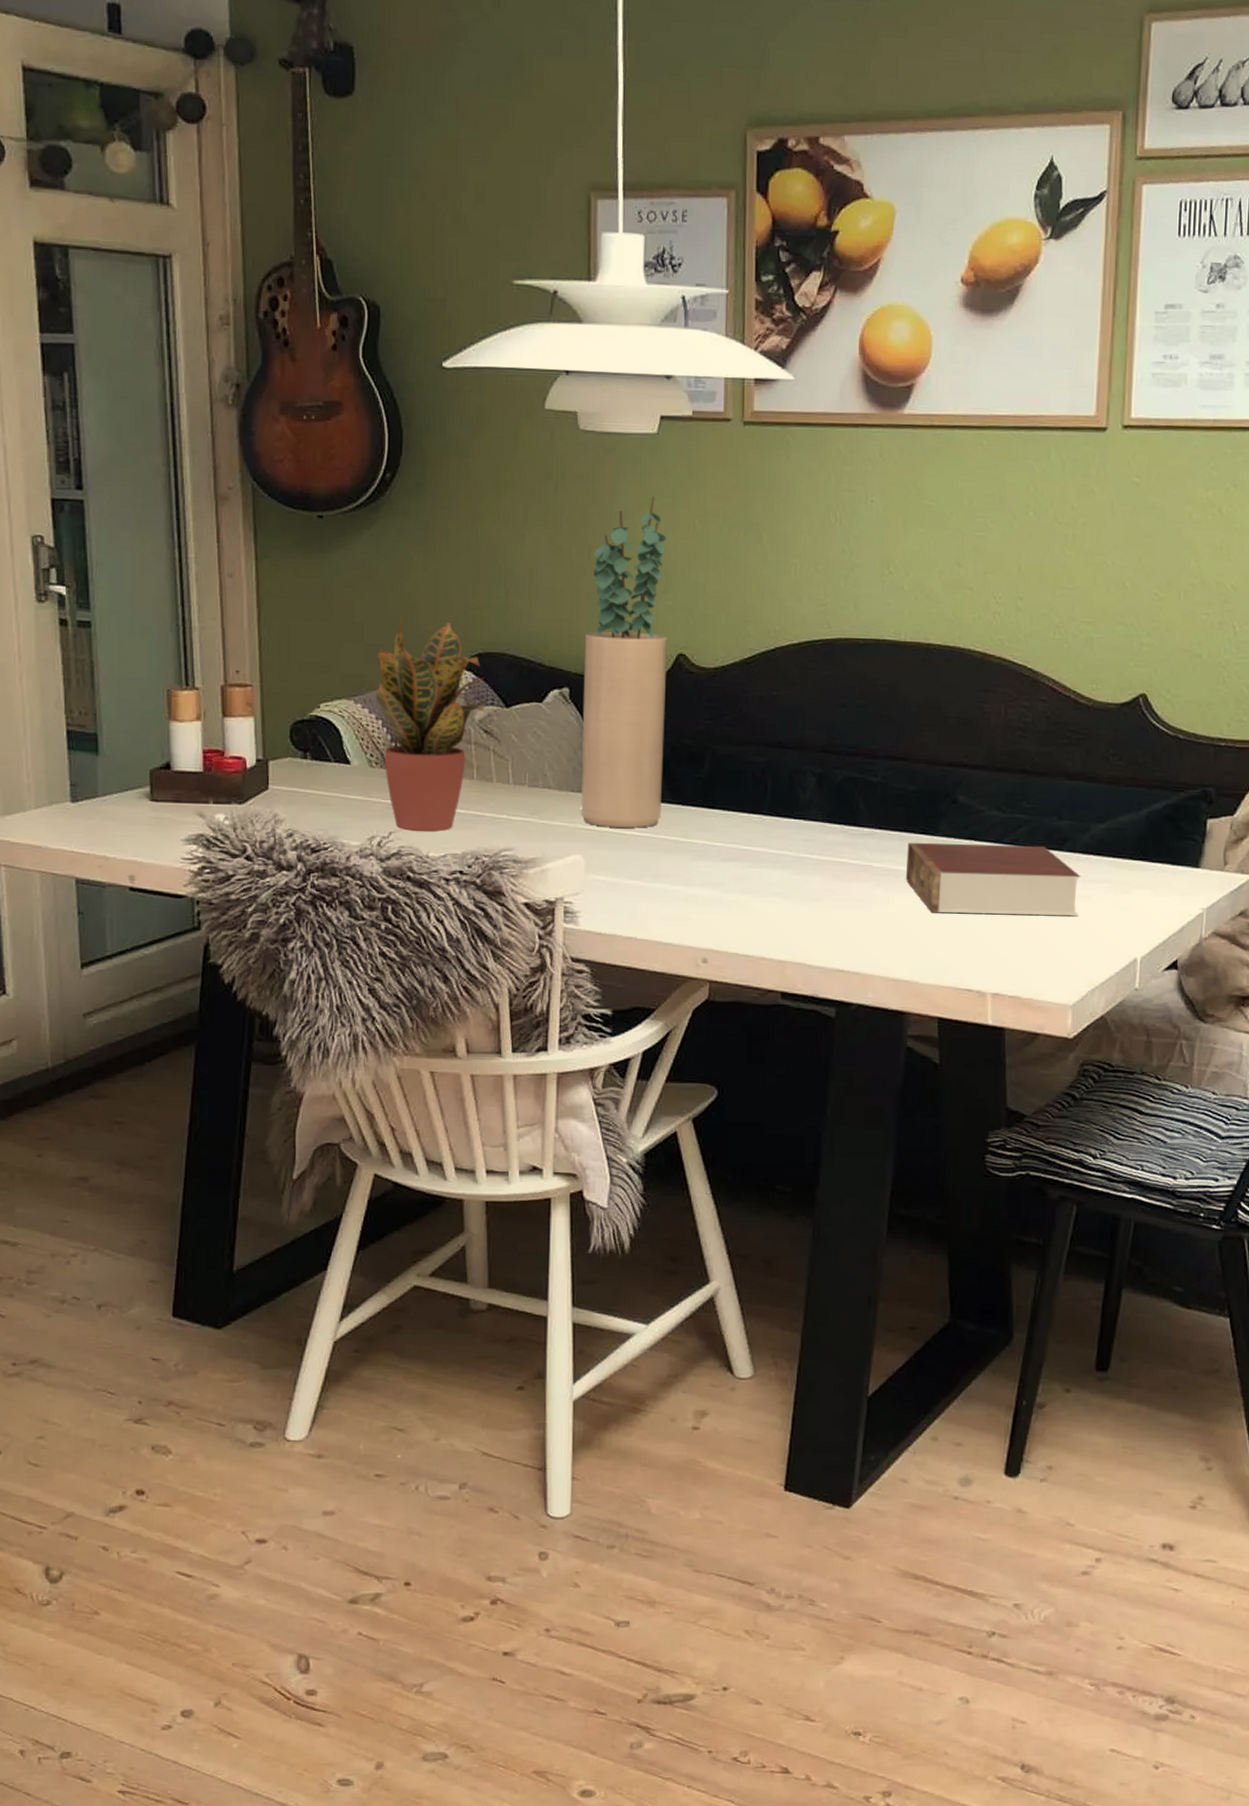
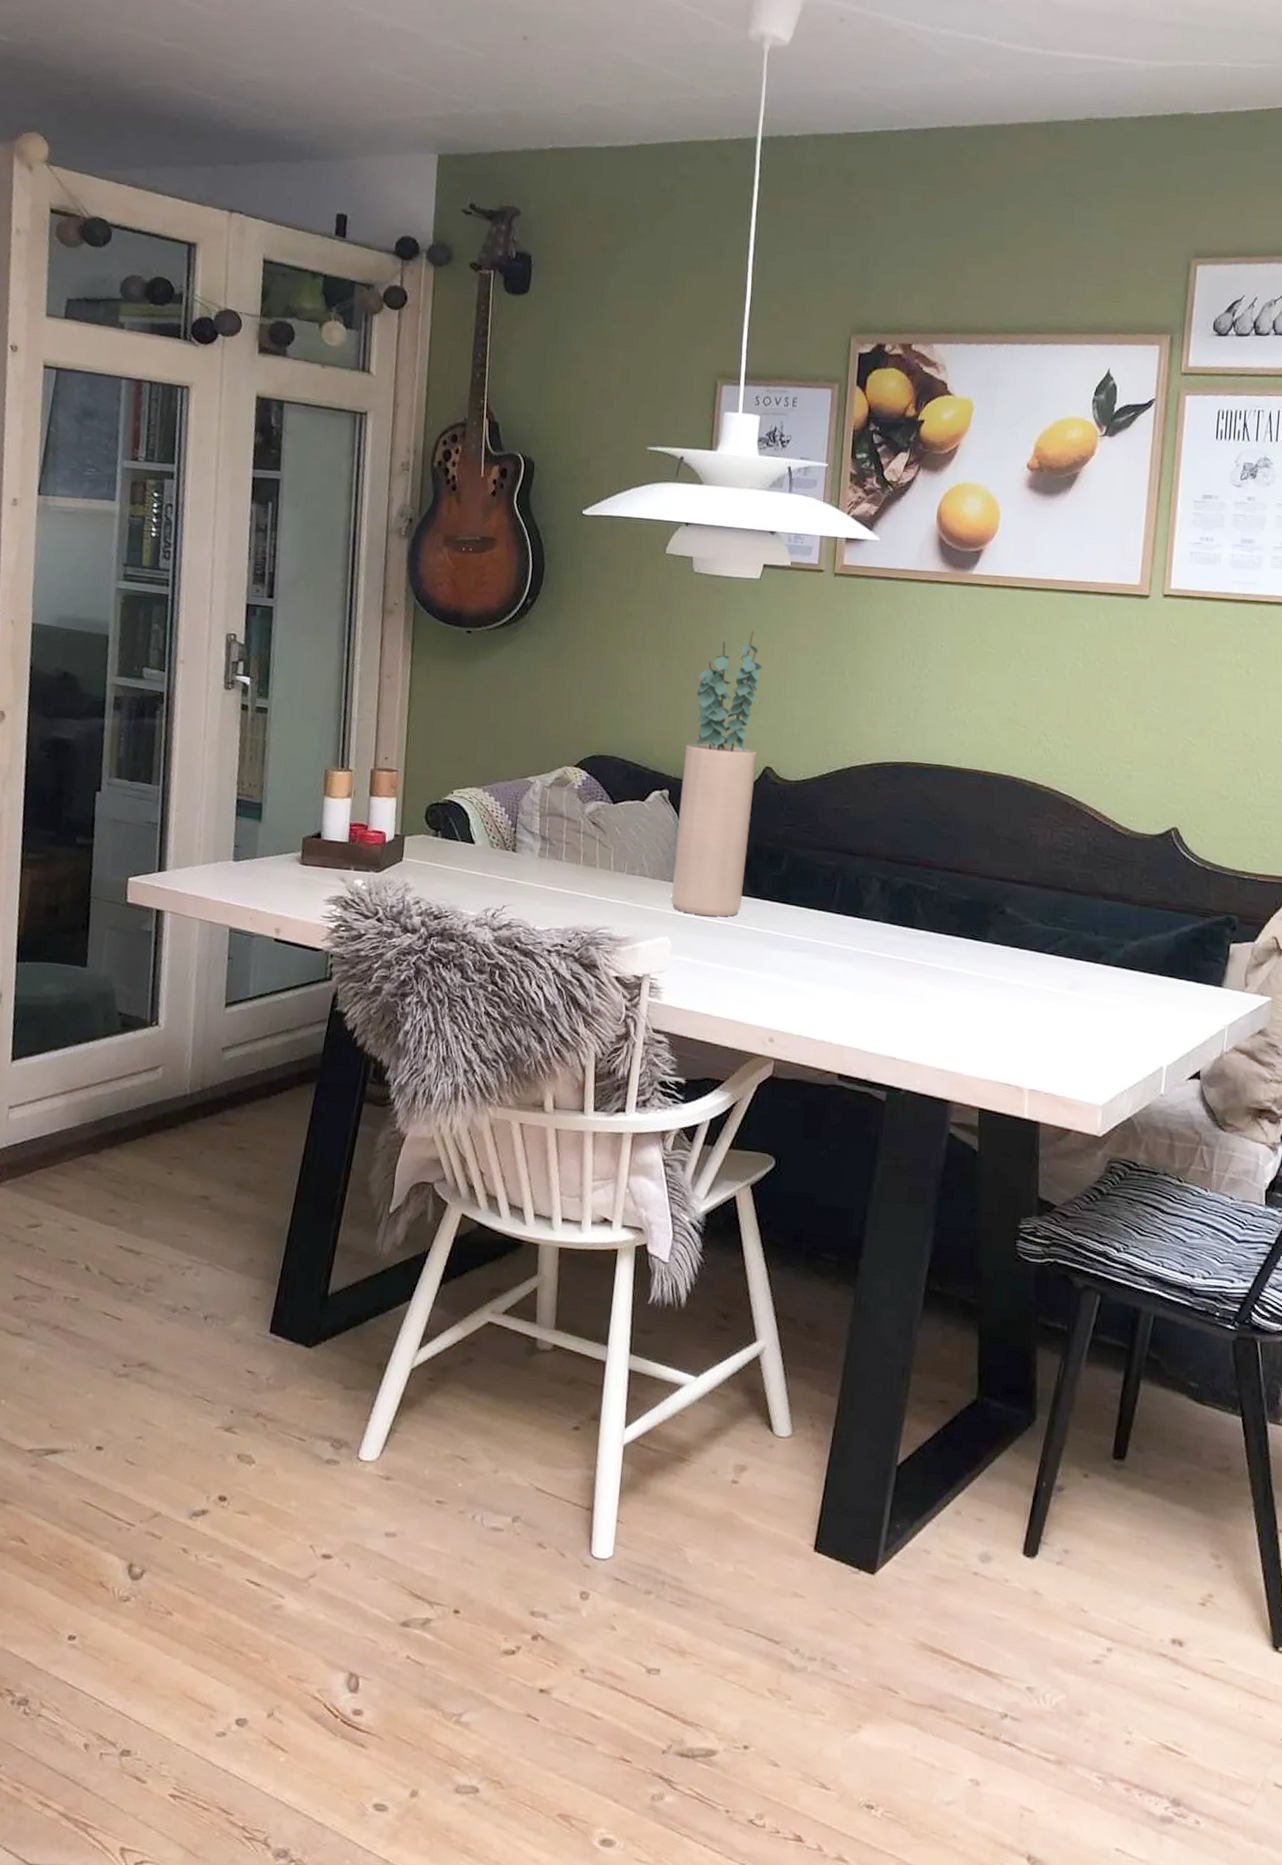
potted plant: present [375,612,486,831] -> none [501,716,596,907]
book: present [905,842,1081,916] -> none [955,946,1114,1023]

